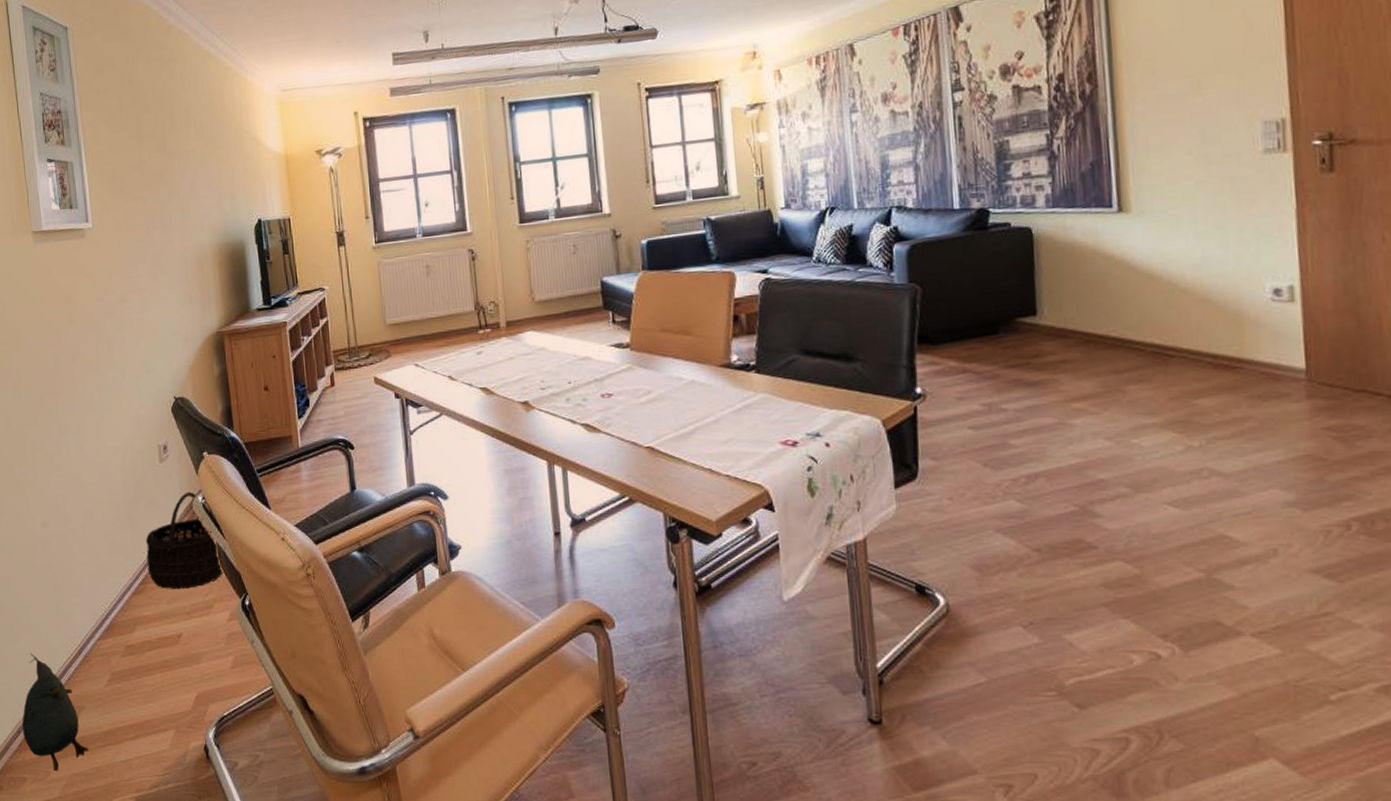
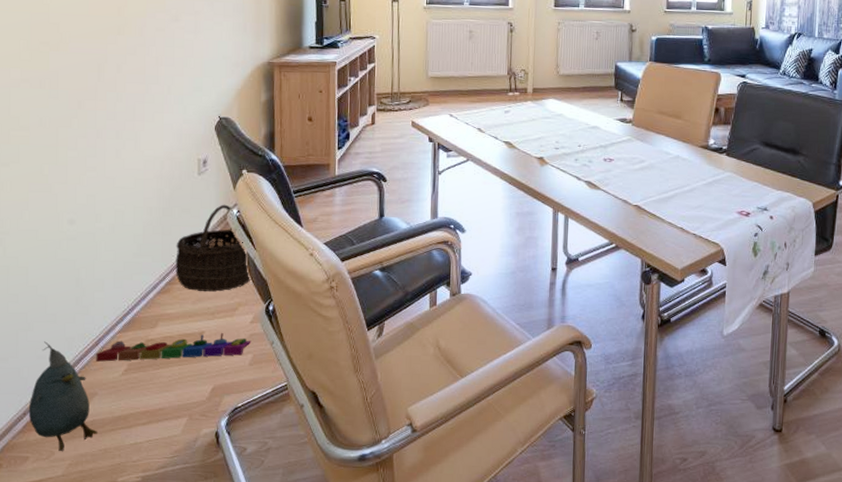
knob puzzle: none [80,634,231,673] -> present [96,333,251,363]

